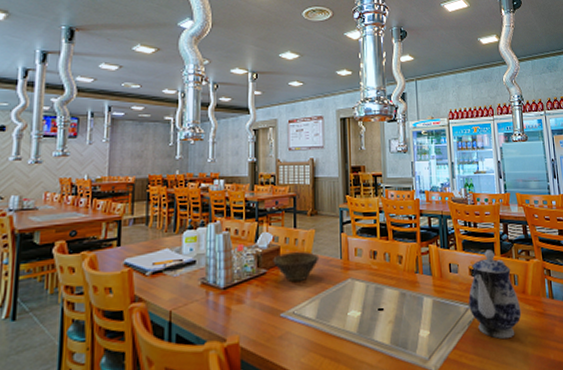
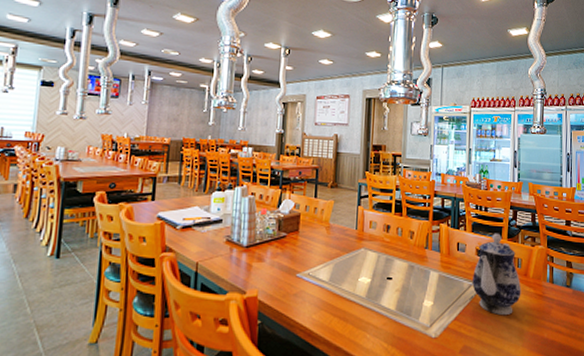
bowl: present [273,251,320,283] -> none [293,219,337,247]

